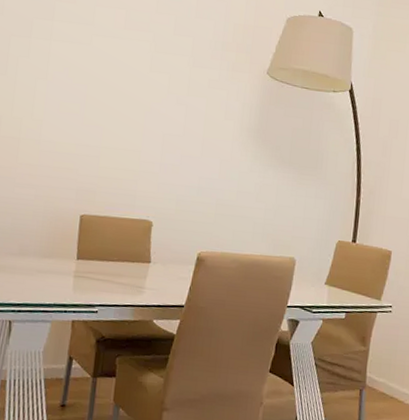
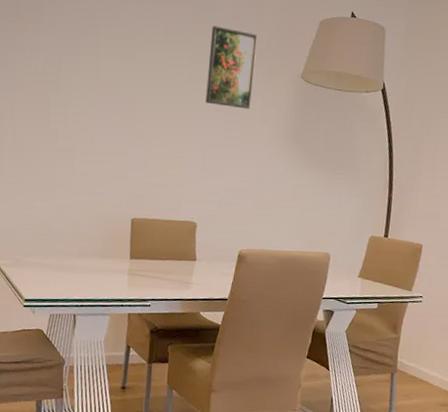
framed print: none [166,16,222,104] -> present [205,25,257,109]

